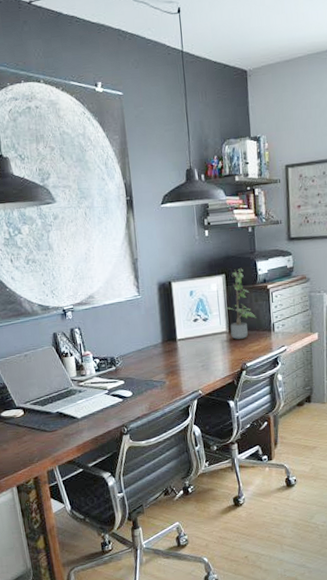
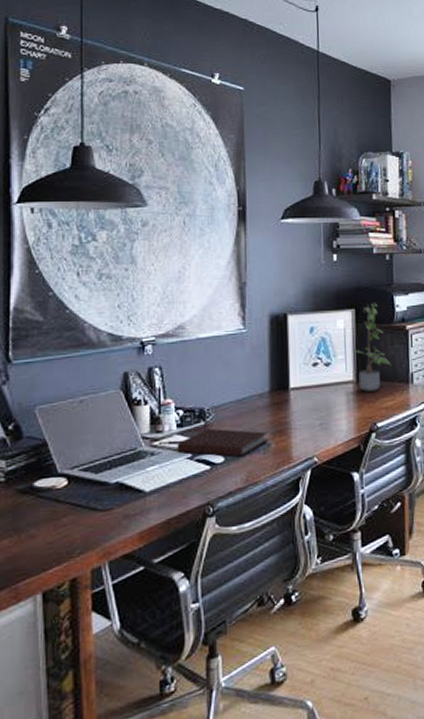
notebook: none [97,371,164,392] -> present [177,428,268,457]

